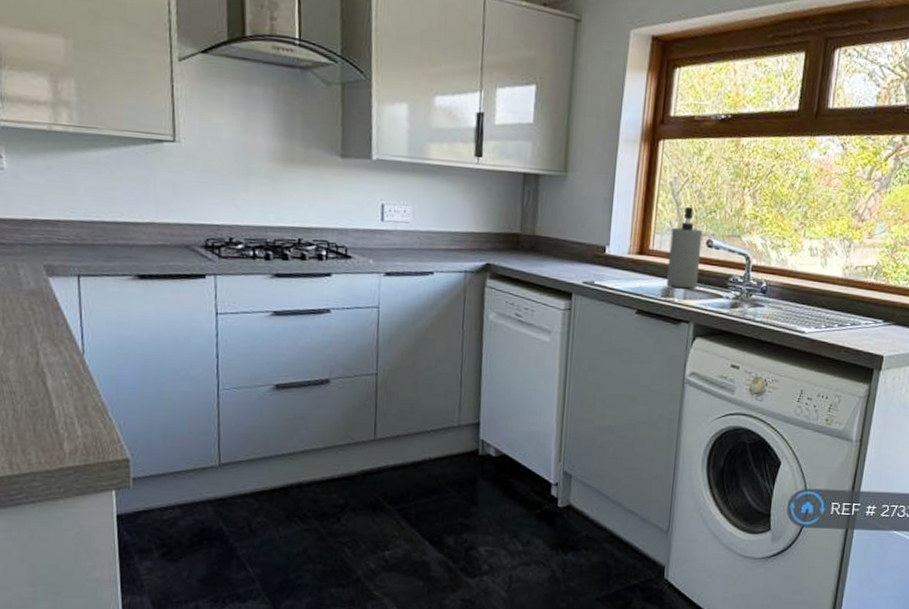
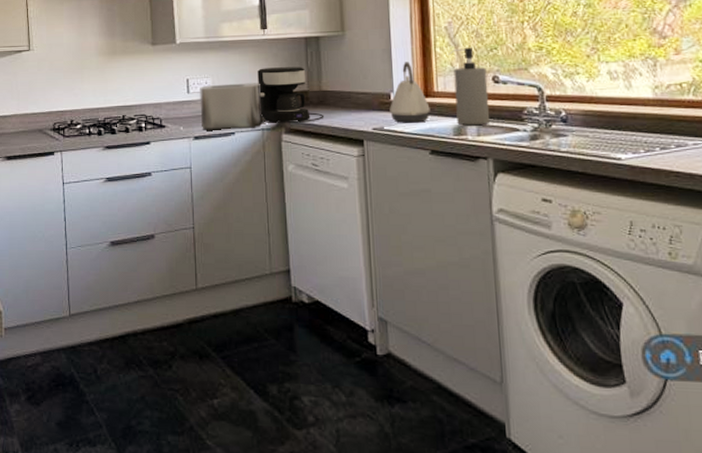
toaster: none [395,214,471,271] -> present [200,83,265,132]
coffee maker: none [465,202,533,269] -> present [257,67,323,124]
kettle: none [603,214,643,281] -> present [390,62,430,123]

